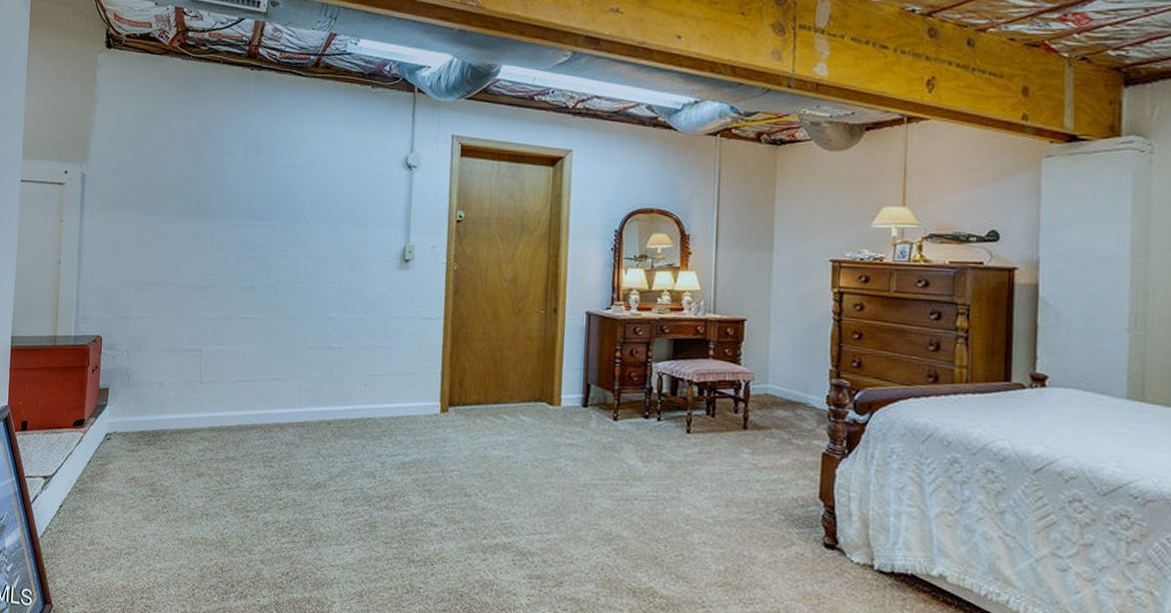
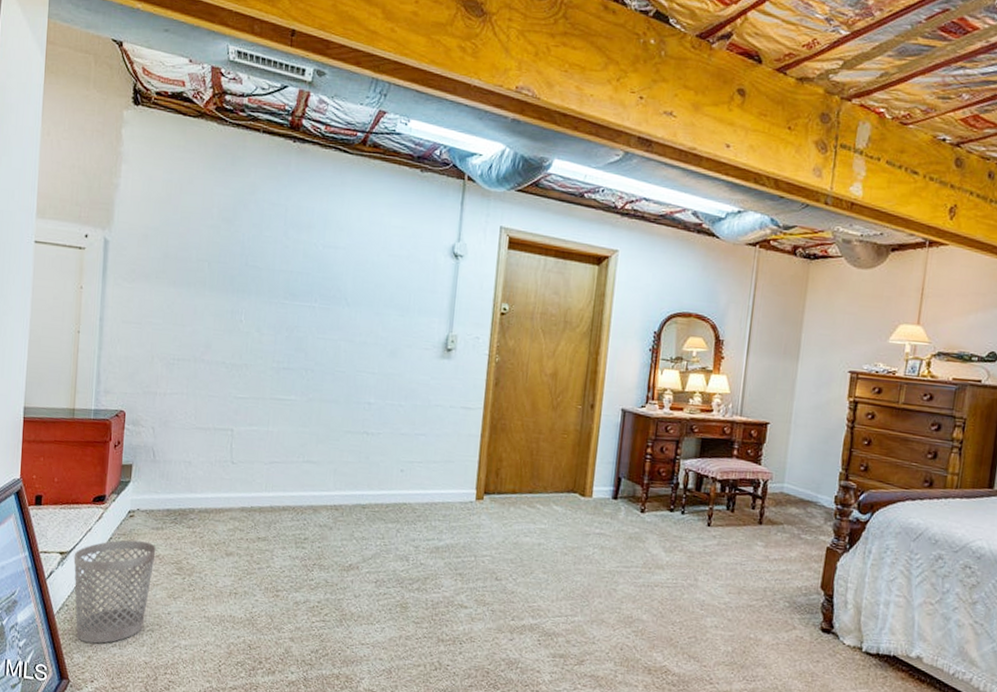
wastebasket: none [56,463,132,568] -> present [73,540,156,644]

